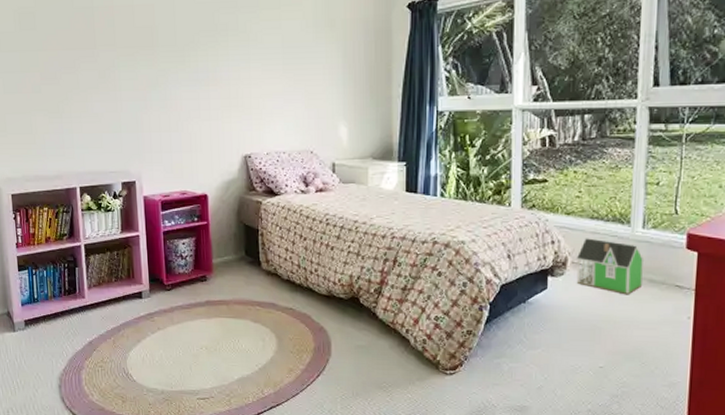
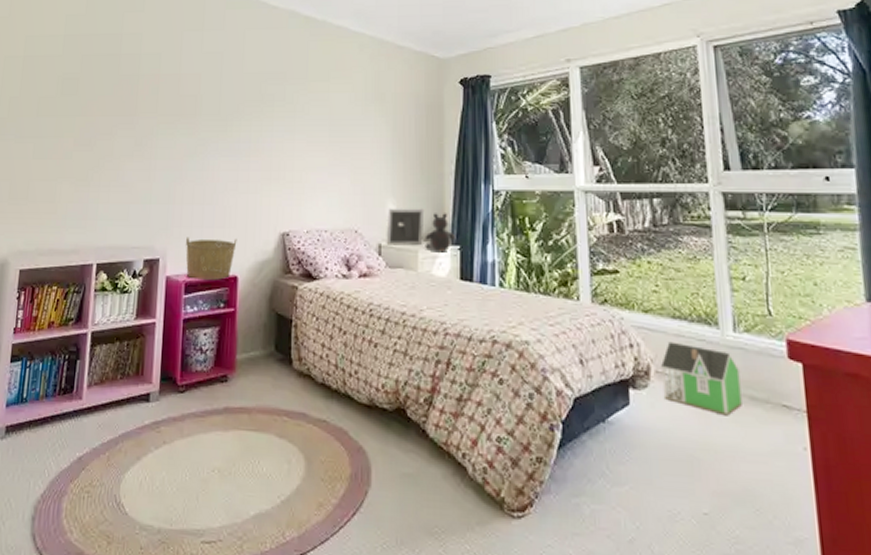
basket: none [158,161,204,198] -> present [186,237,237,280]
picture frame: none [340,129,374,164] -> present [387,208,425,246]
teddy bear: none [374,133,403,169] -> present [425,213,456,253]

